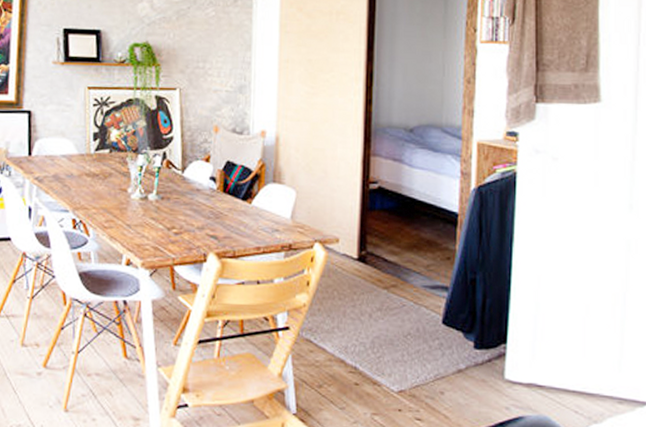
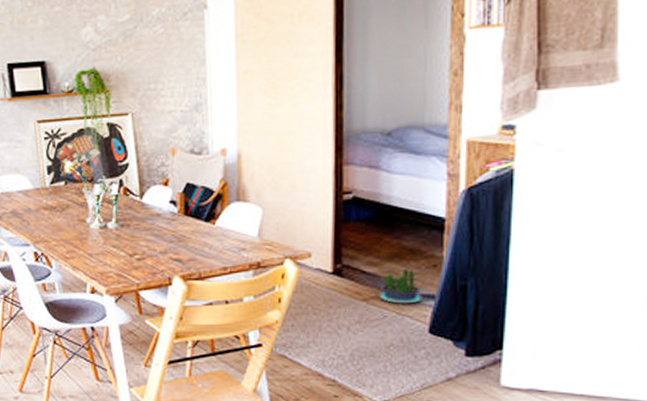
potted plant: none [397,259,438,294] -> present [378,269,423,304]

